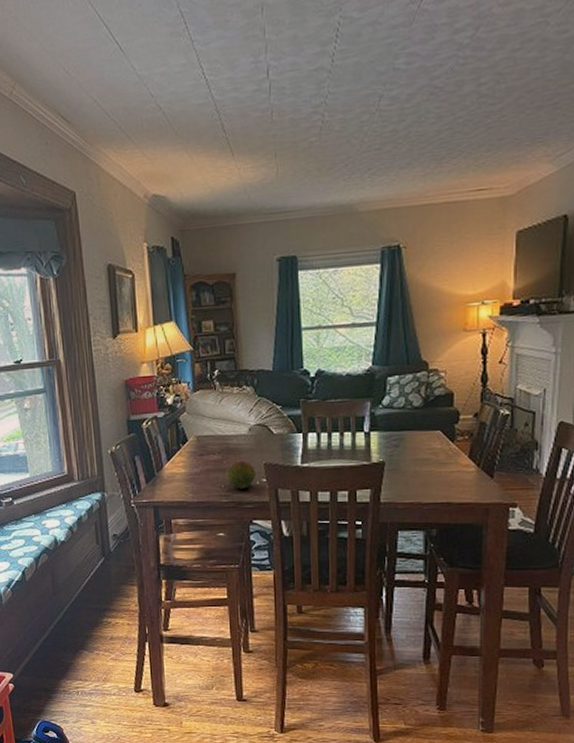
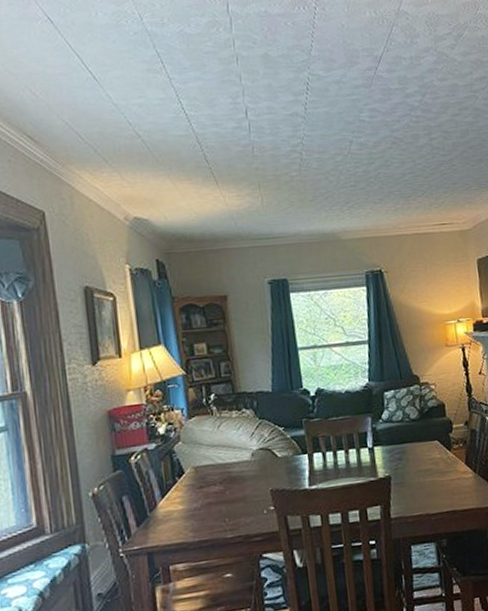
fruit: present [226,460,257,489] -> none [229,488,263,521]

